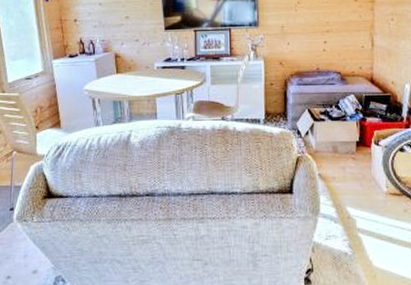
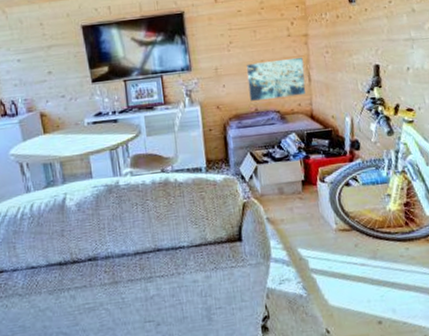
wall art: none [311,22,368,60] -> present [246,57,306,101]

